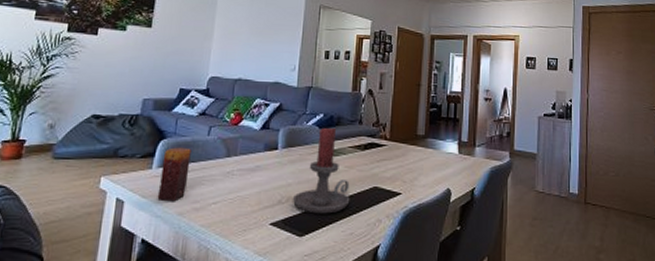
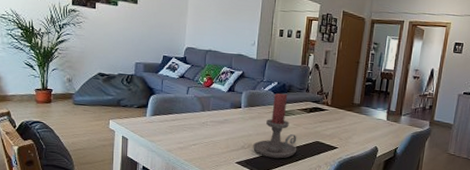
candle: present [157,147,191,202] -> none [152,101,175,142]

